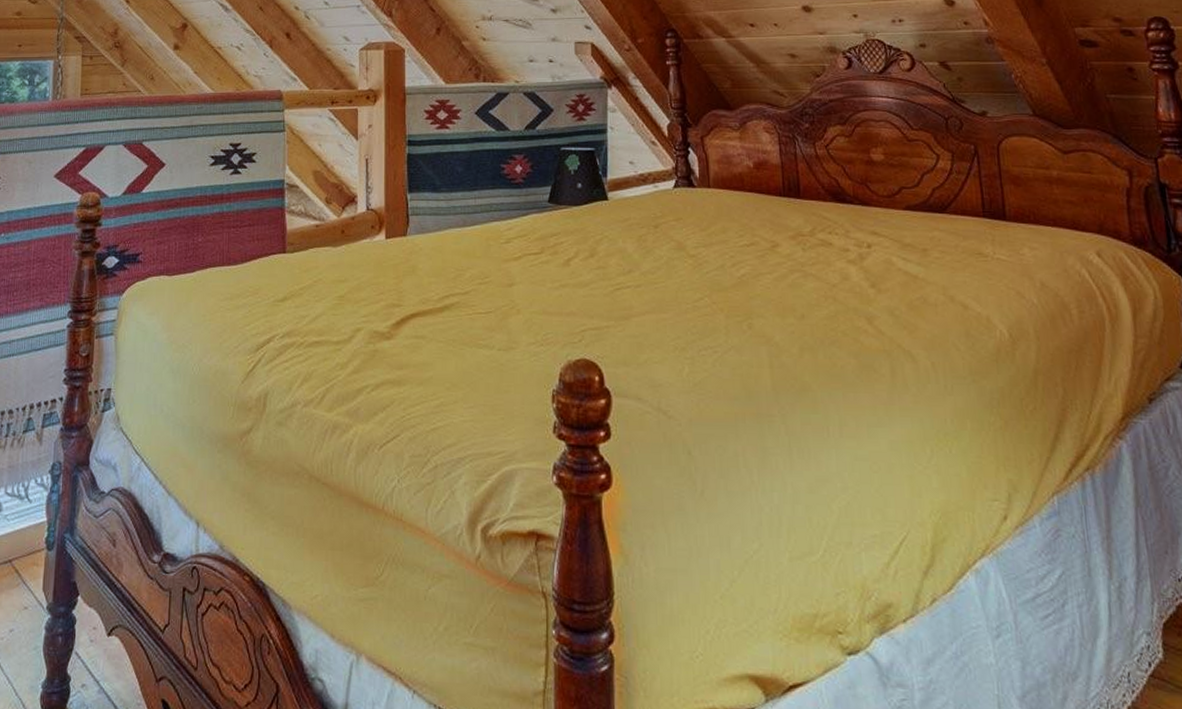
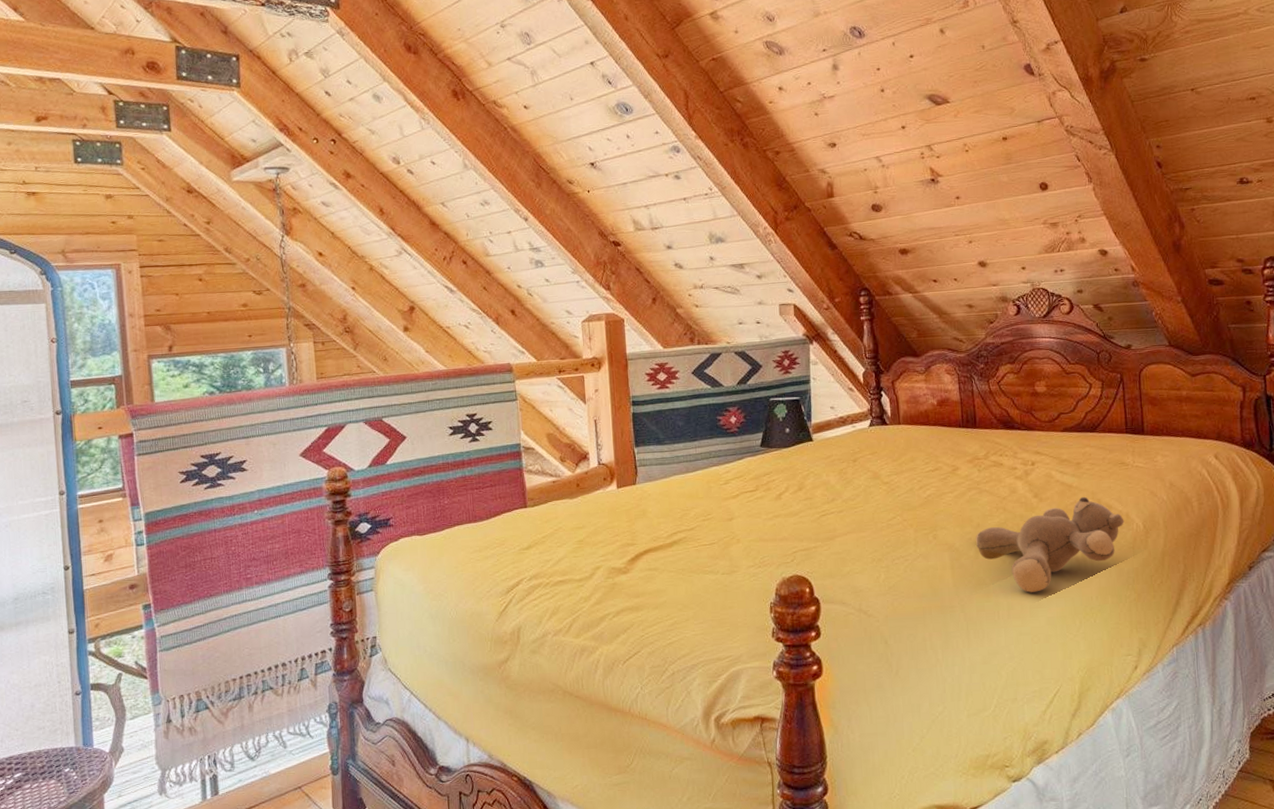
stuffed bear: none [799,291,985,407] -> present [975,496,1124,593]

